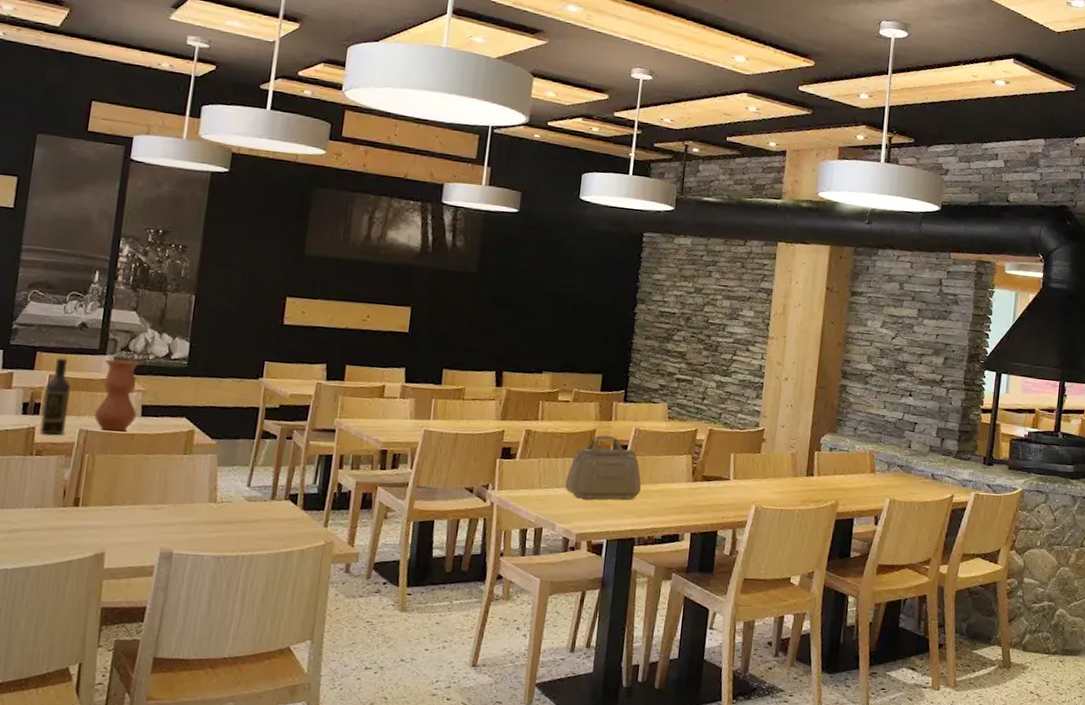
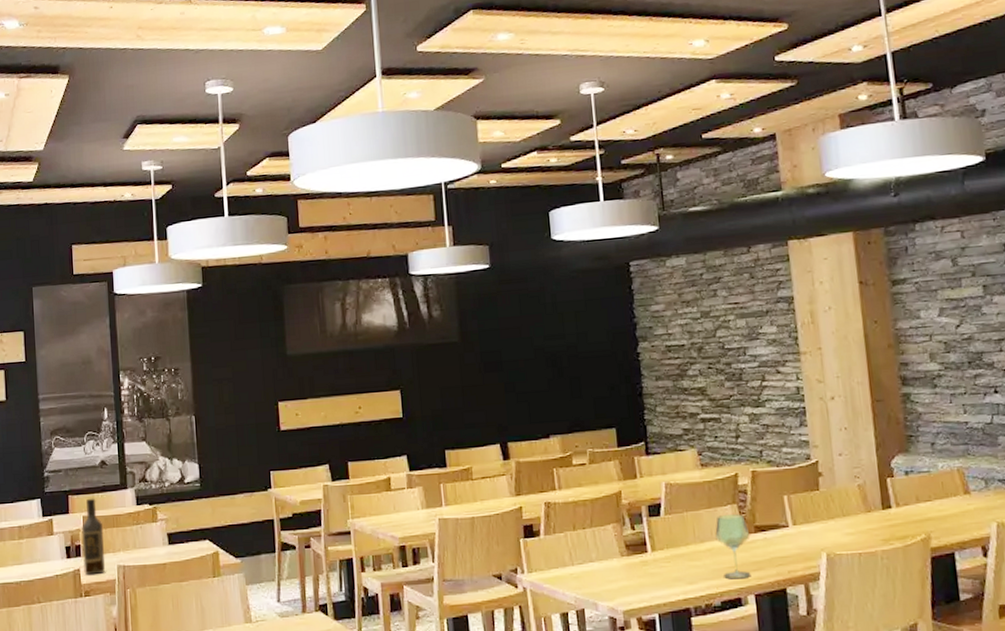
vase: present [94,359,140,432] -> none [126,491,164,565]
handbag: present [565,434,641,500] -> none [599,495,686,572]
wine glass: none [668,463,698,519] -> present [715,514,752,580]

